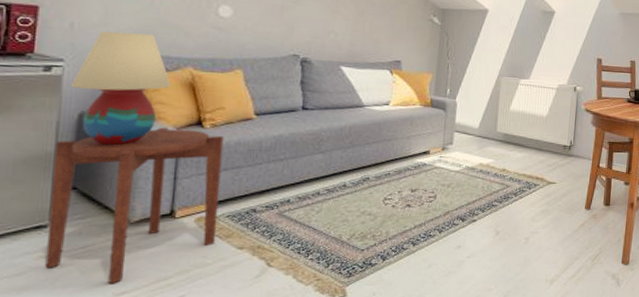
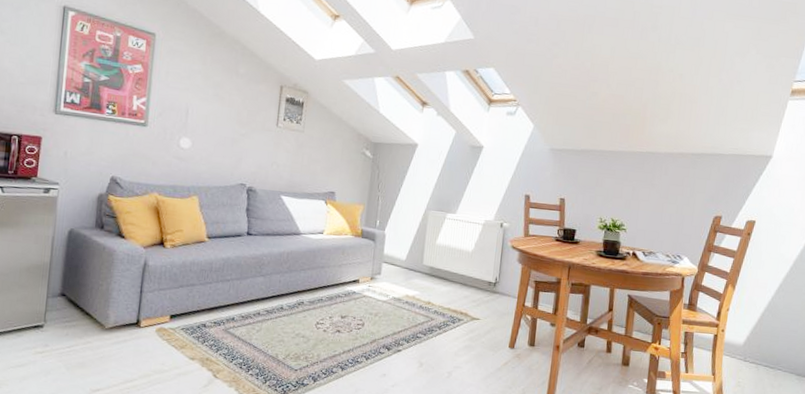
side table: present [45,127,224,284] -> none [40,245,181,381]
table lamp: present [70,31,171,146] -> none [63,159,140,260]

